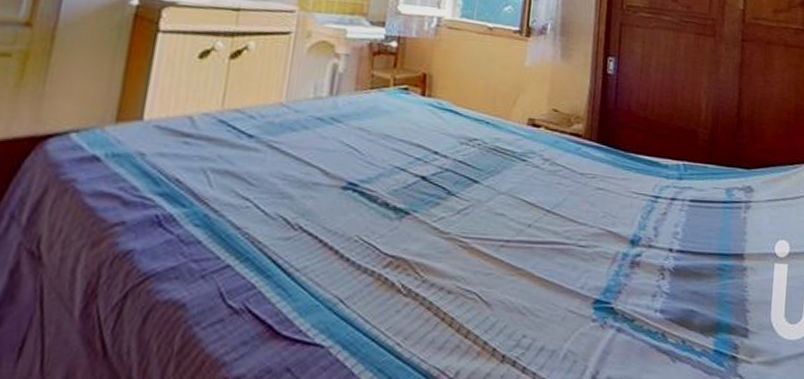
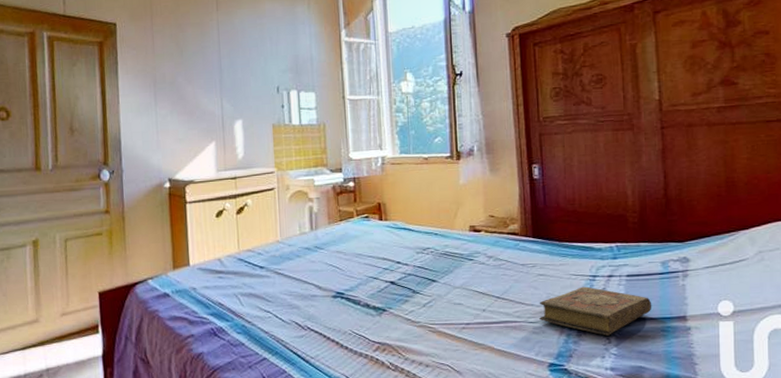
book: none [591,208,712,270] -> present [539,286,652,336]

